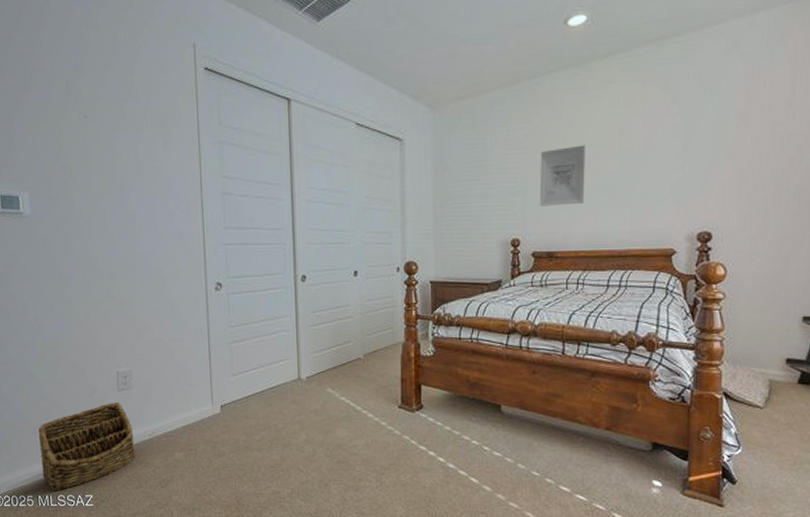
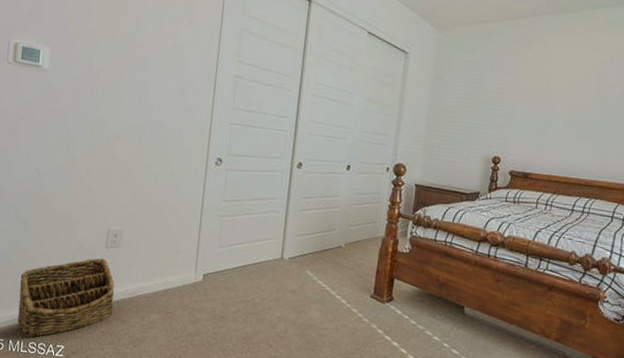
wall art: present [539,145,585,207] -> none [521,81,568,134]

